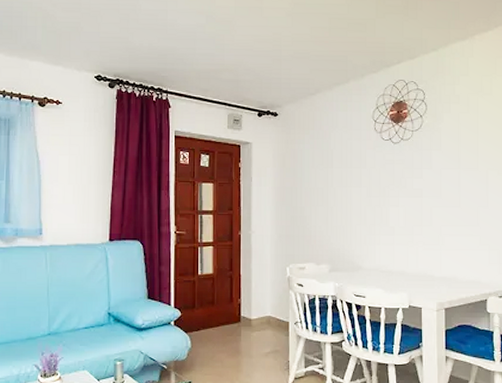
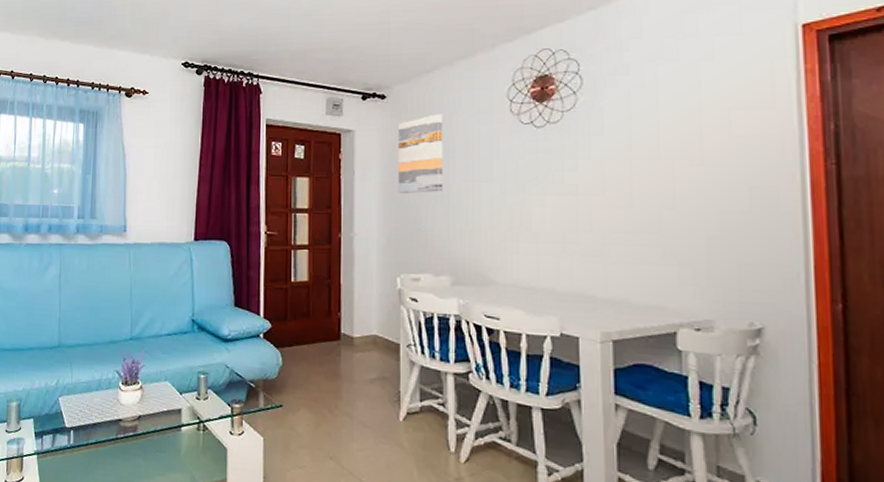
wall art: none [287,130,324,197] -> present [397,114,444,193]

